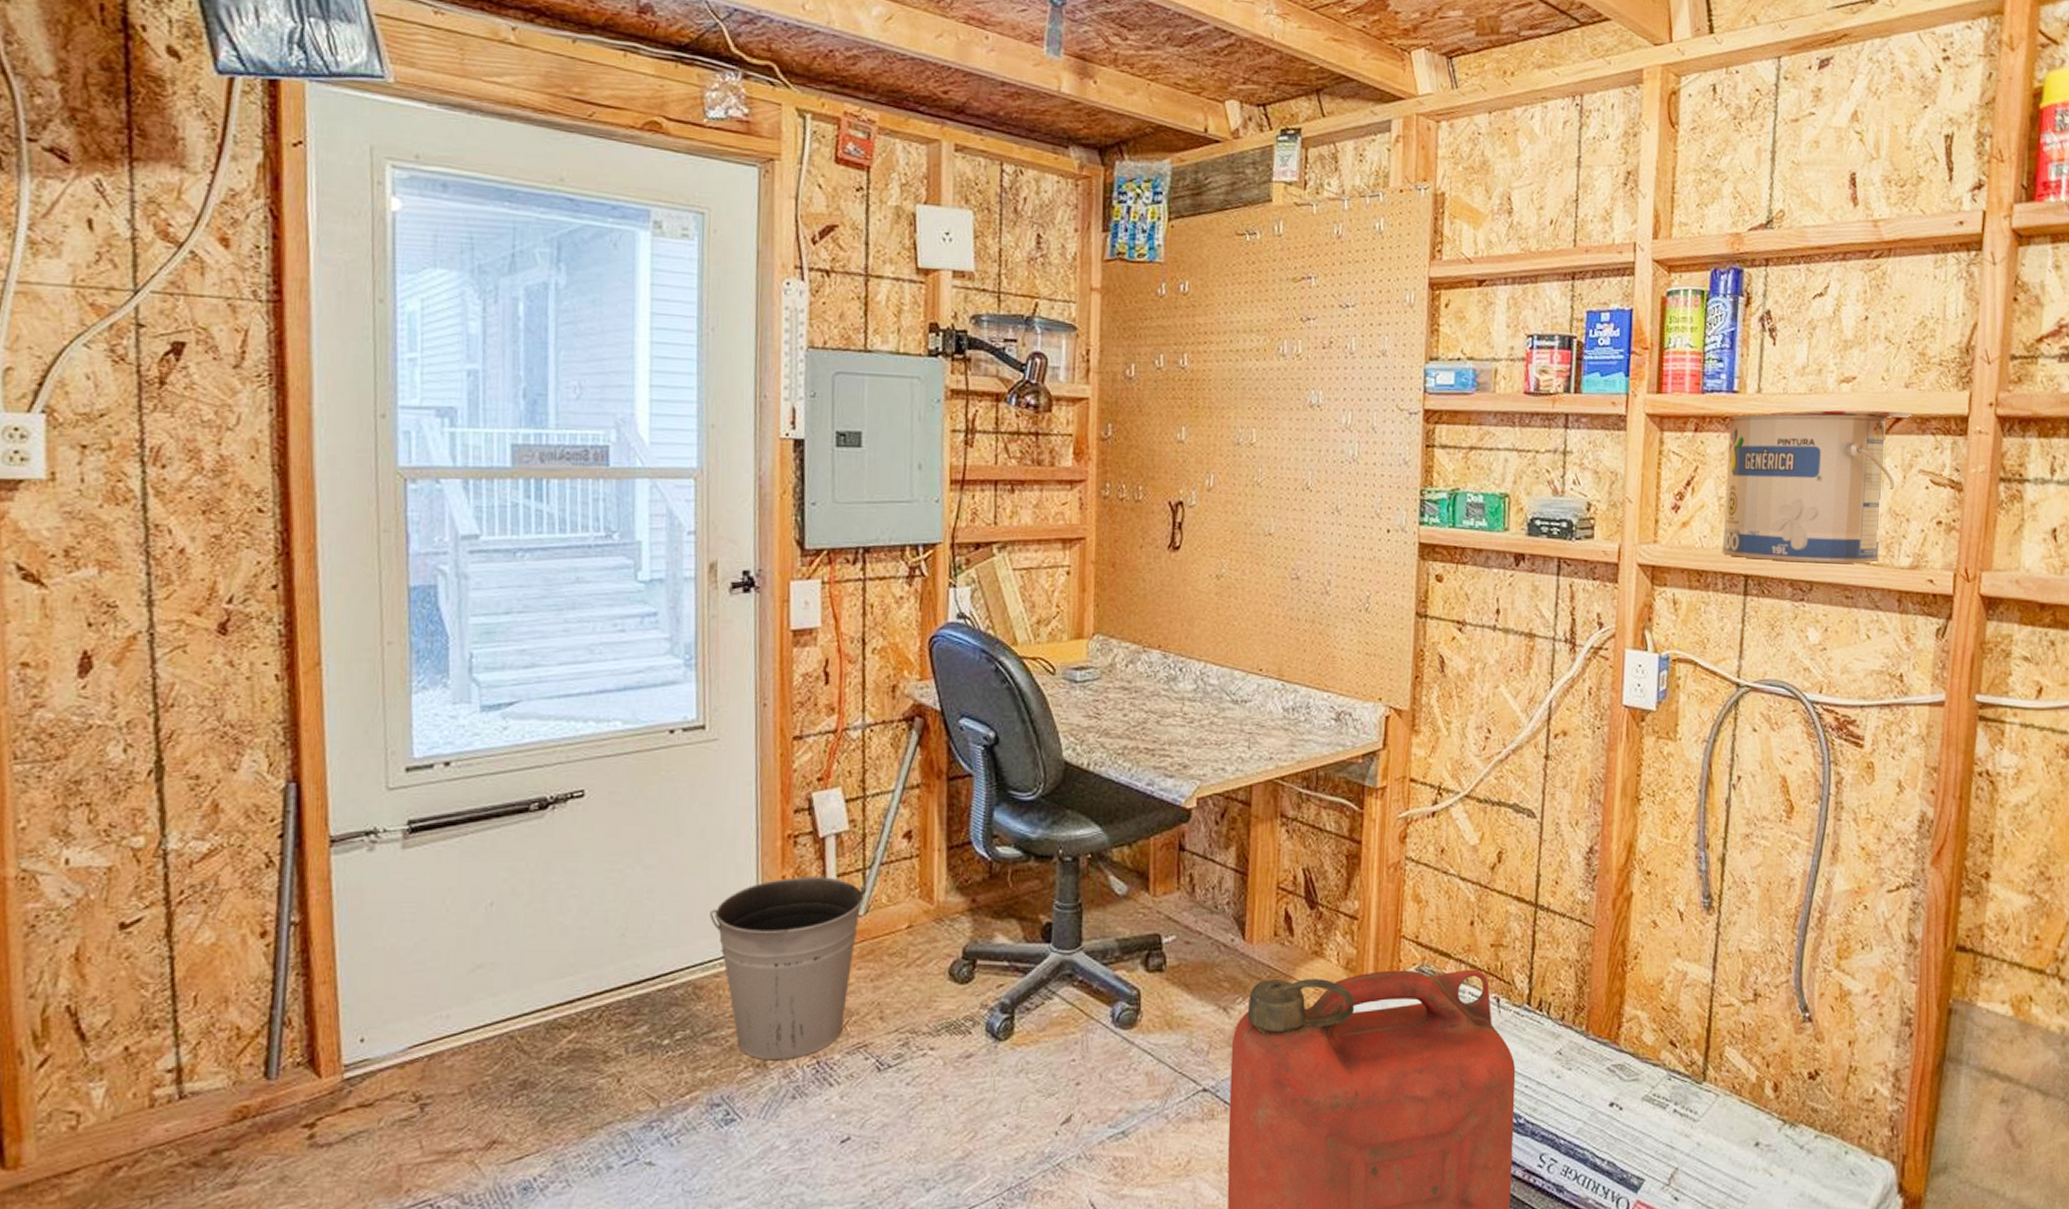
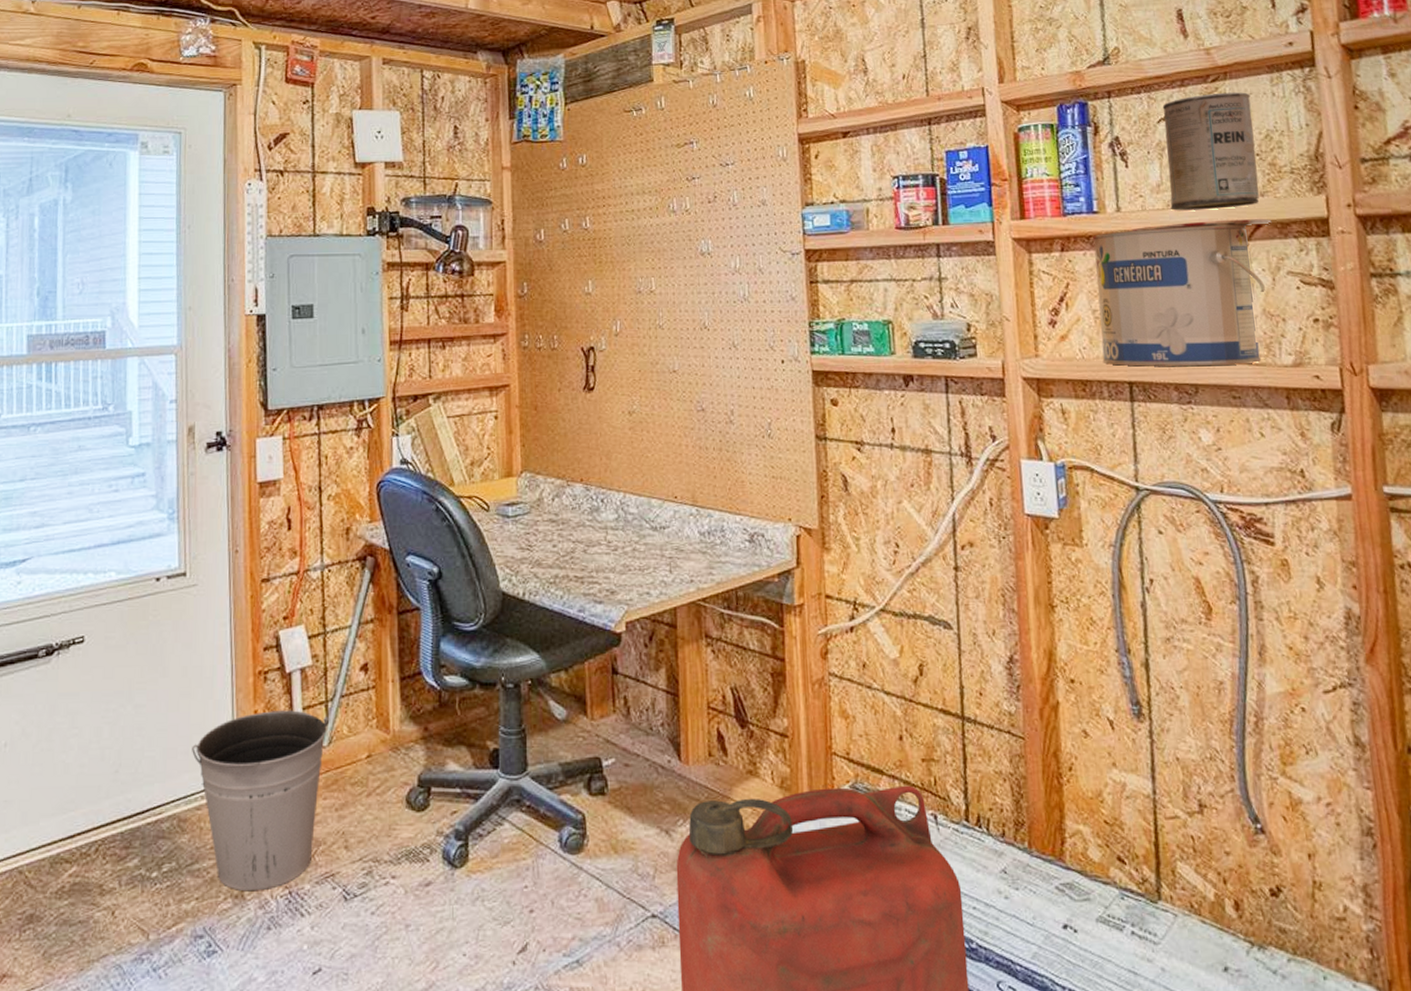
paint can: none [1813,270,1912,398] -> present [1162,92,1259,211]

